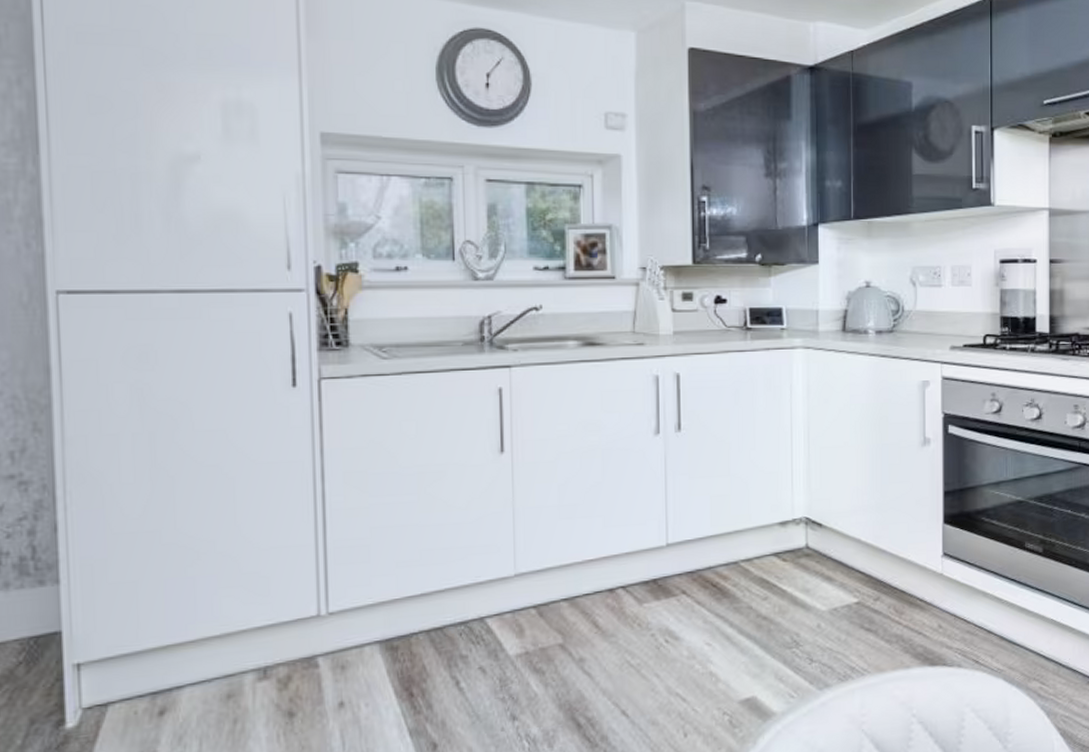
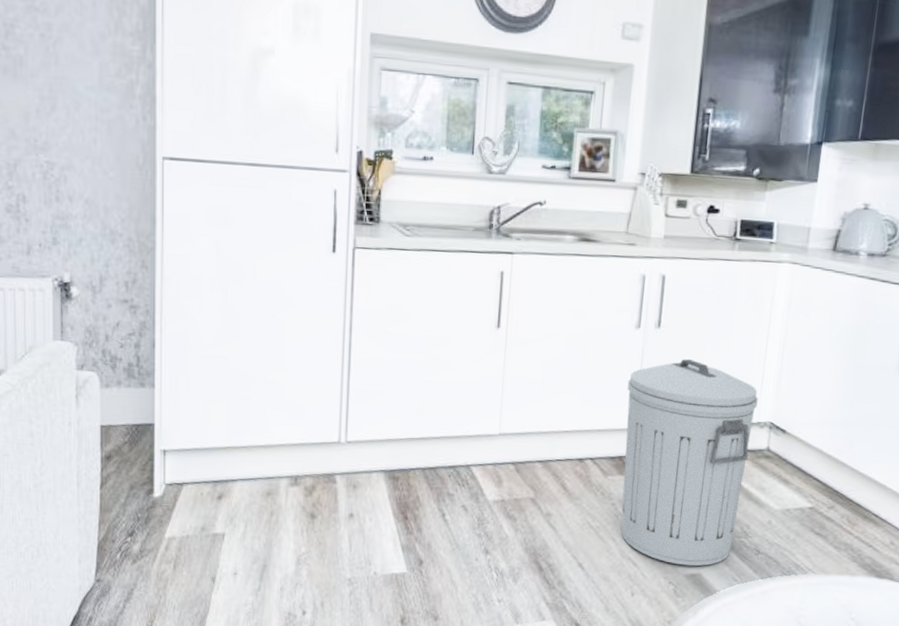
trash can: none [653,460,790,691] -> present [620,358,758,566]

